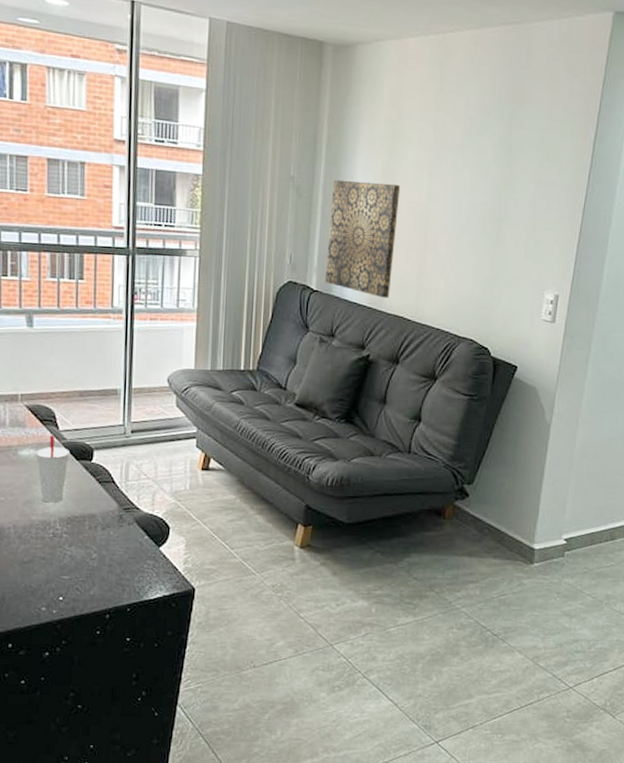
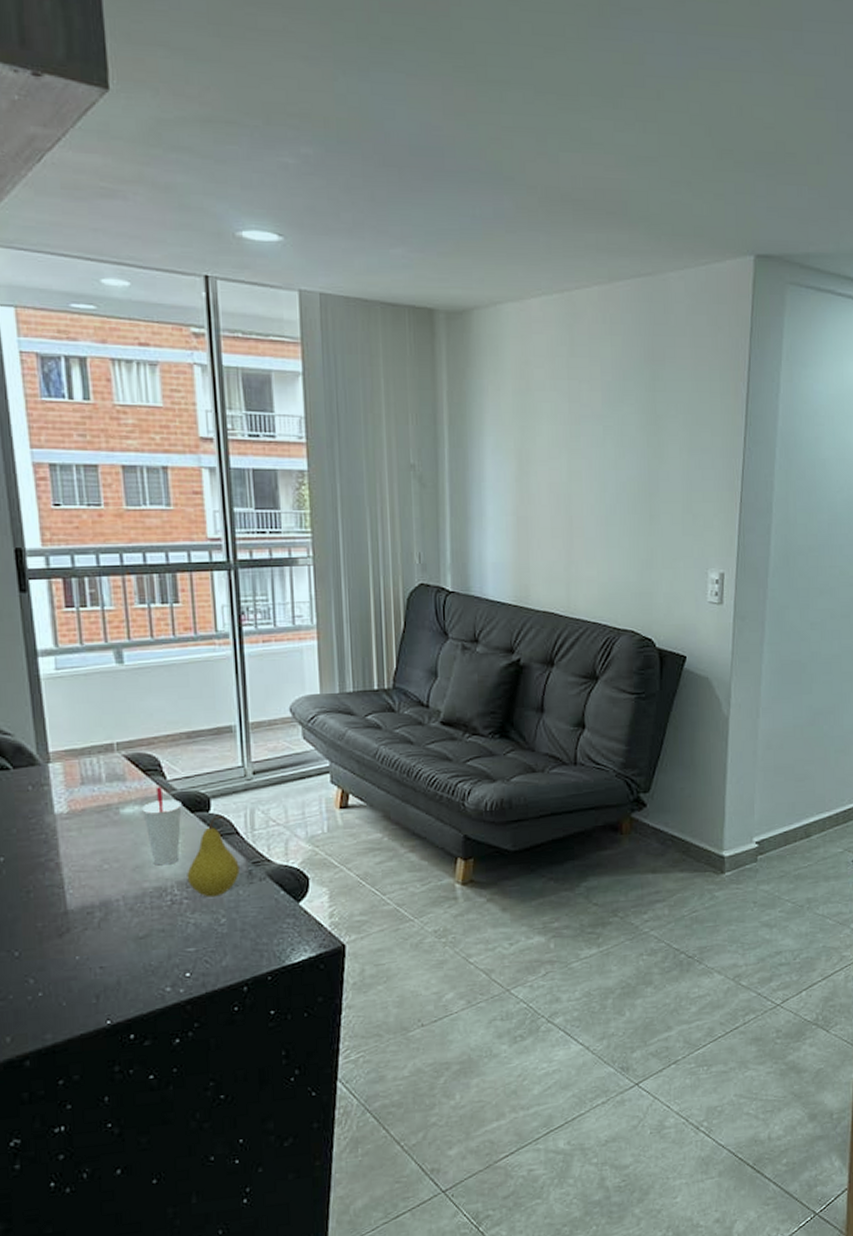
fruit: none [68,464,113,535] -> present [187,814,240,897]
wall art: present [325,179,401,299] -> none [460,464,538,594]

